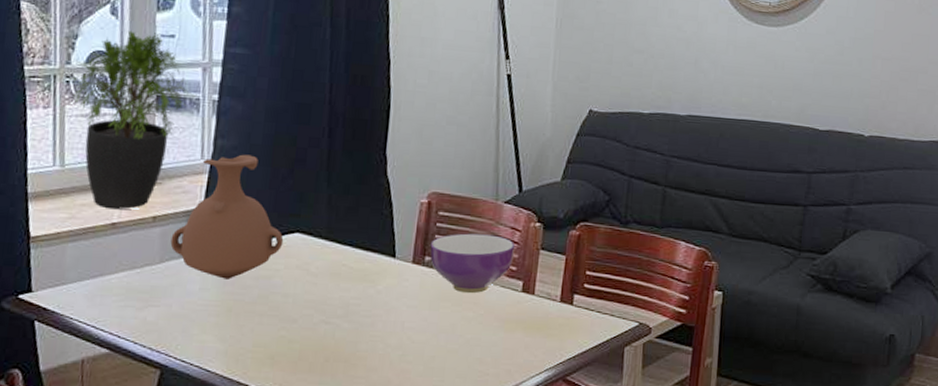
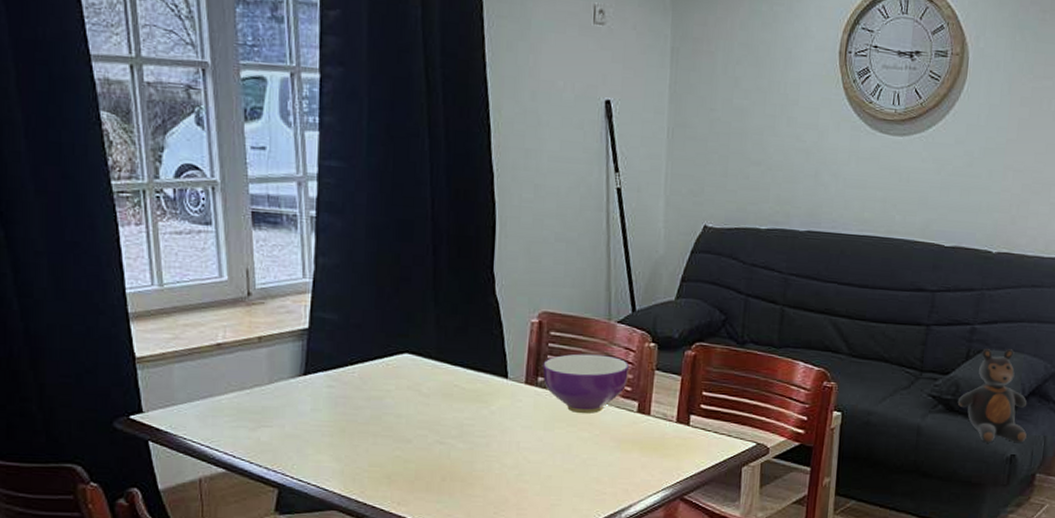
potted plant: present [68,30,196,210] -> none [158,142,292,330]
vase: present [170,154,284,280] -> none [278,273,393,400]
teddy bear: none [835,229,905,323] -> present [957,349,1027,443]

